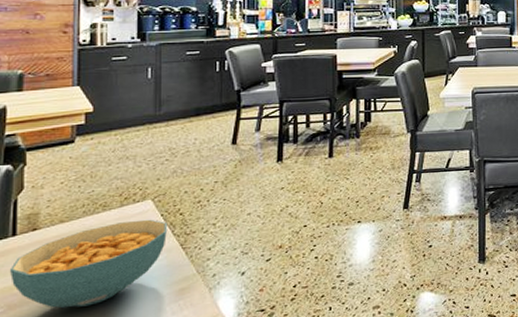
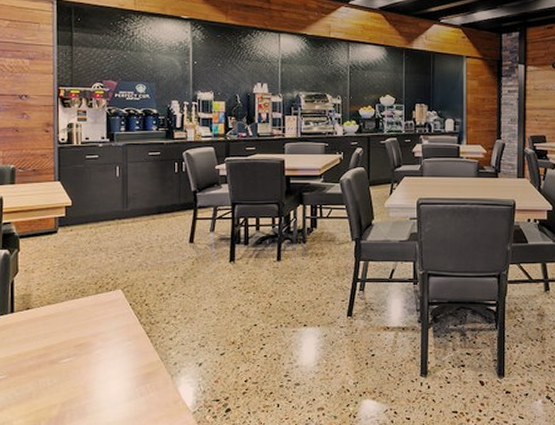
cereal bowl: present [9,219,167,309] -> none [9,307,135,380]

